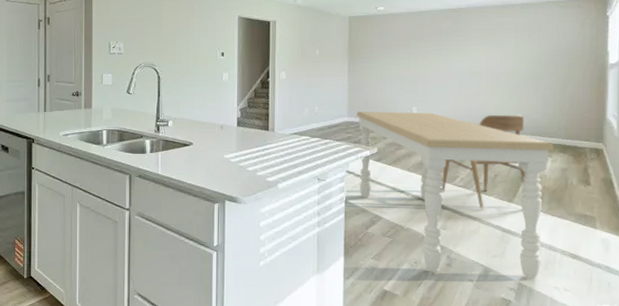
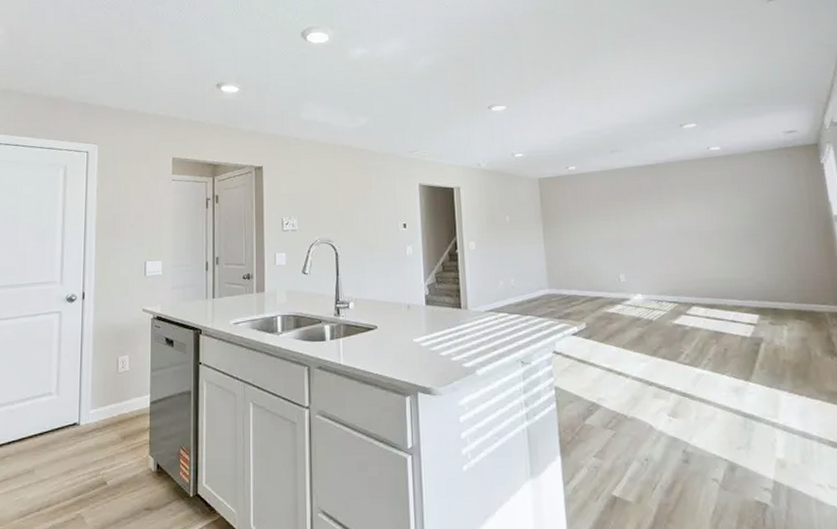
dining table: present [357,112,553,279] -> none [558,279,797,475]
chair: present [441,114,526,210] -> none [663,277,761,391]

